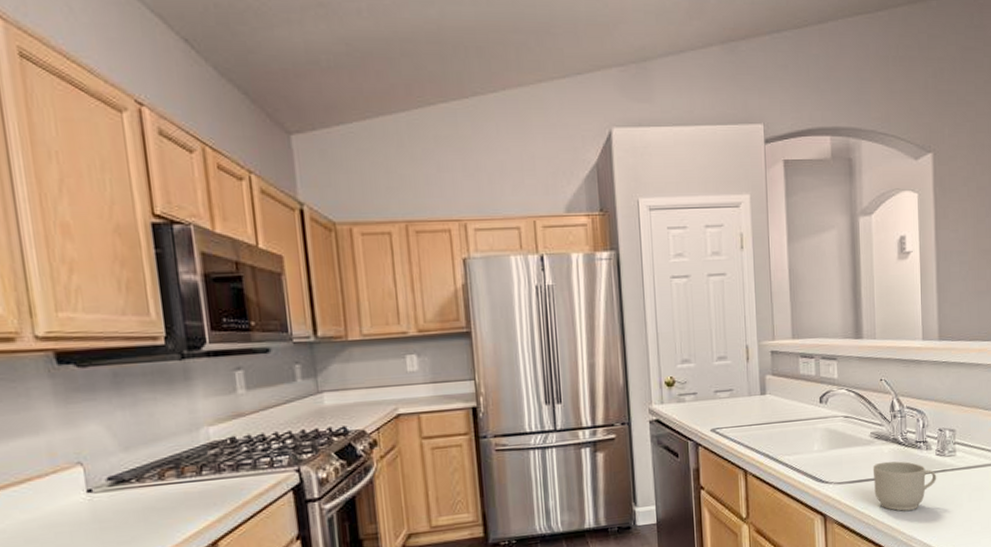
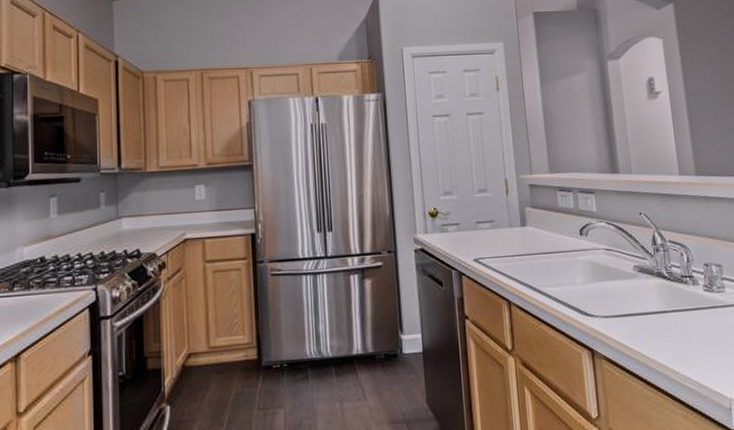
mug: present [872,461,937,511] -> none [638,295,707,349]

